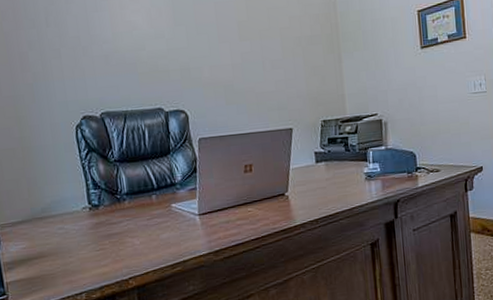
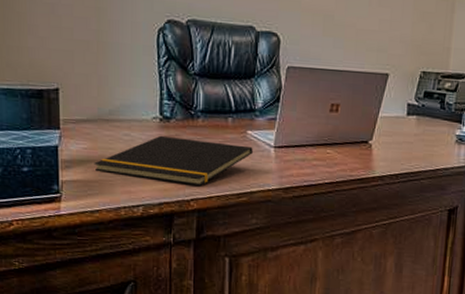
notepad: none [34,218,180,268] -> present [94,135,253,186]

